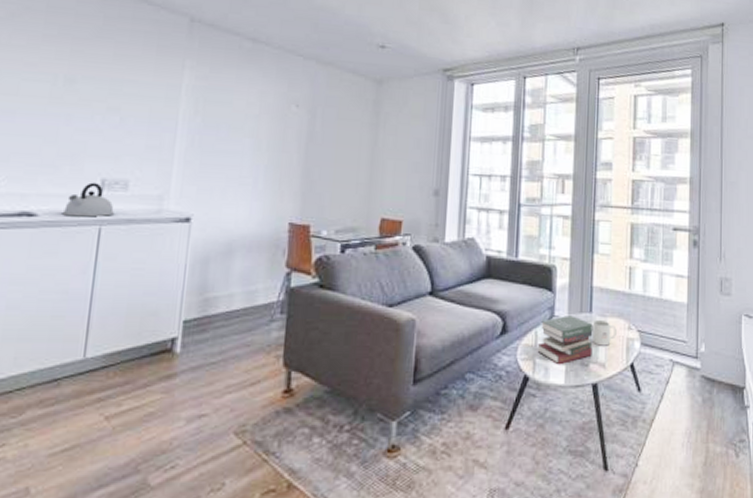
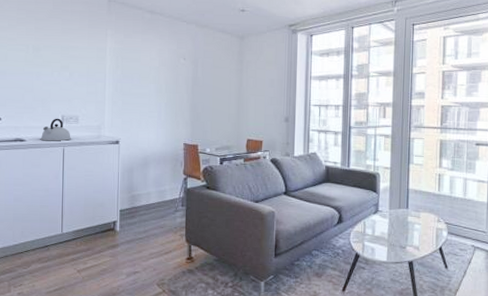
books: present [537,316,593,365] -> none [365,211,409,247]
mug: present [591,319,617,346] -> none [408,214,428,234]

